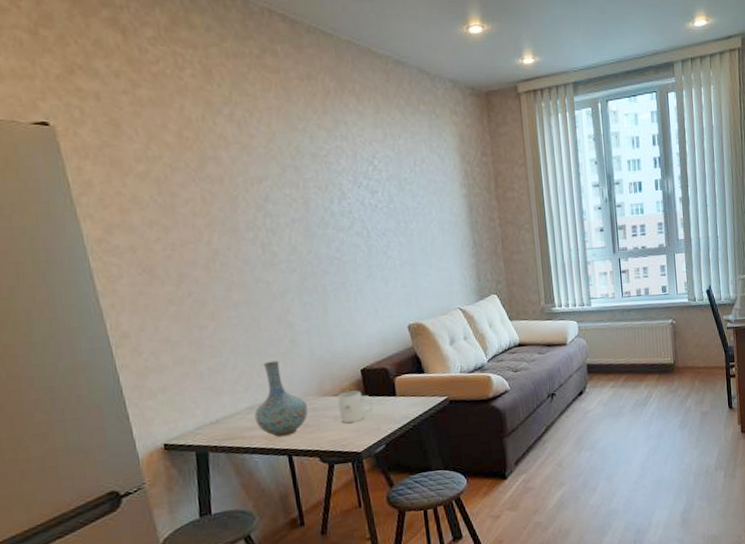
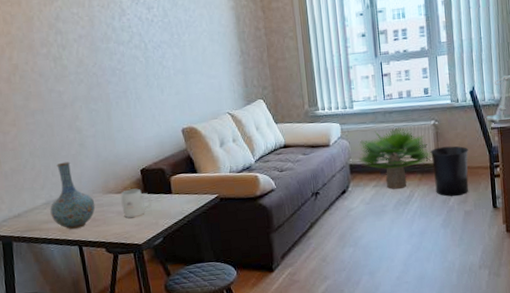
potted plant: none [596,327,669,390] -> present [358,128,432,189]
waste bin: none [668,345,706,397] -> present [430,146,469,197]

